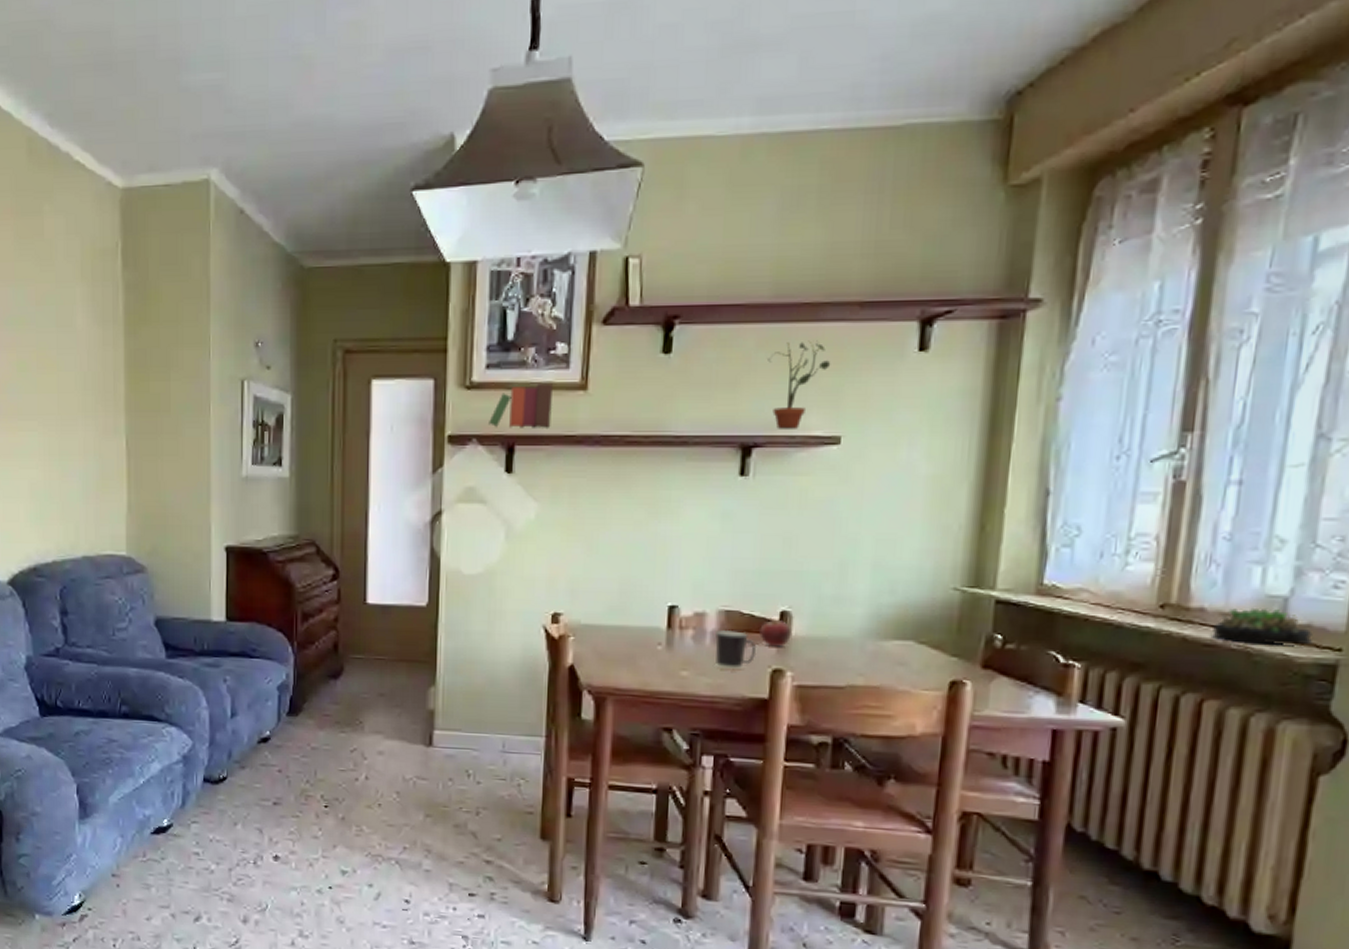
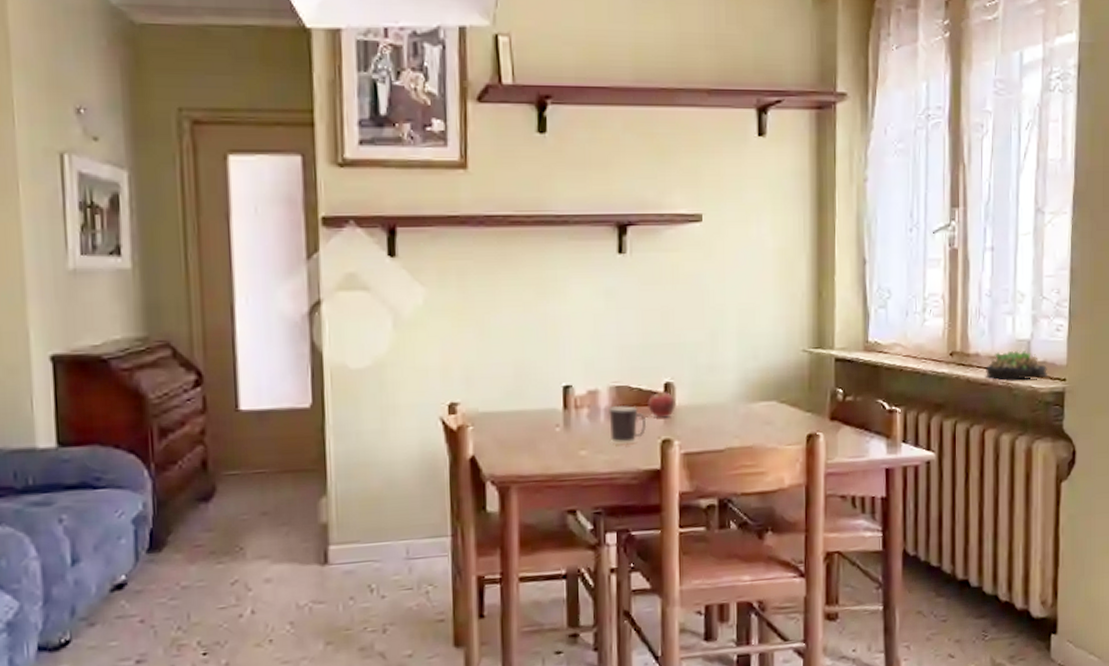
books: present [489,383,552,430] -> none [366,161,433,210]
potted plant: present [767,340,831,429] -> none [634,124,688,208]

